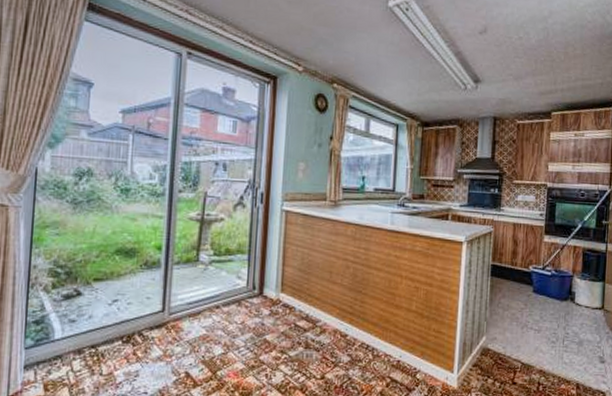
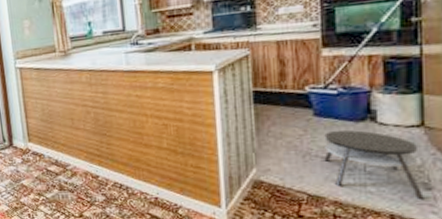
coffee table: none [536,307,600,372] -> present [324,130,426,201]

